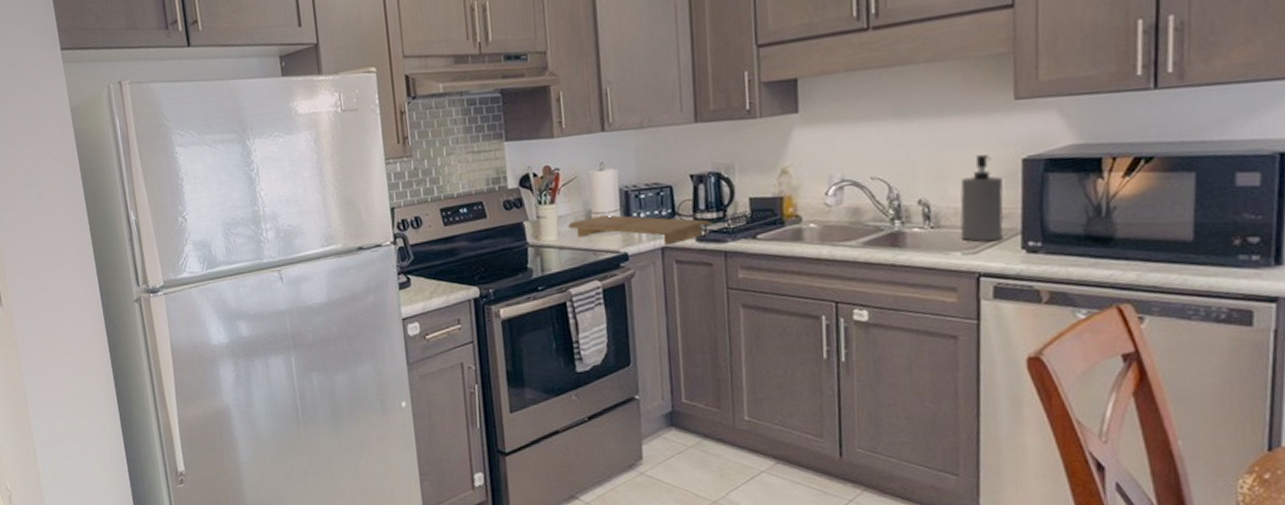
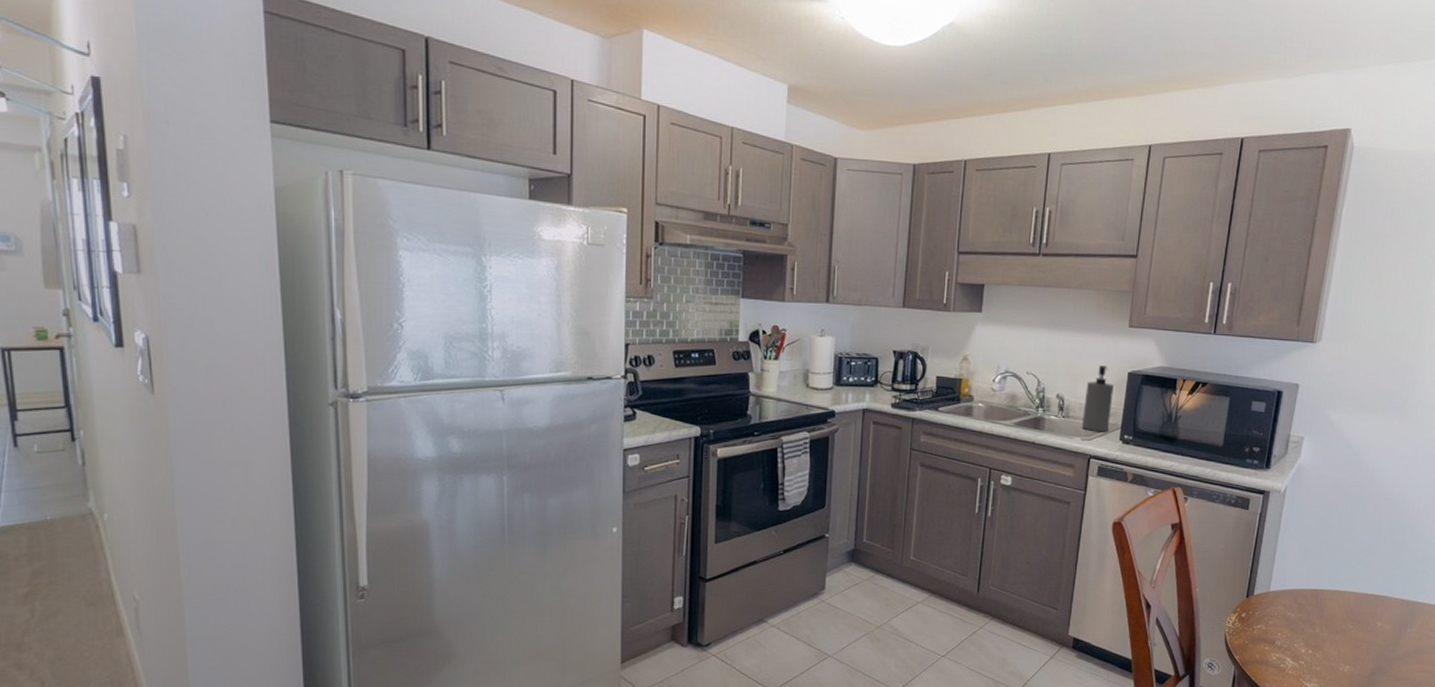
cutting board: present [568,214,711,245] -> none [787,375,905,408]

